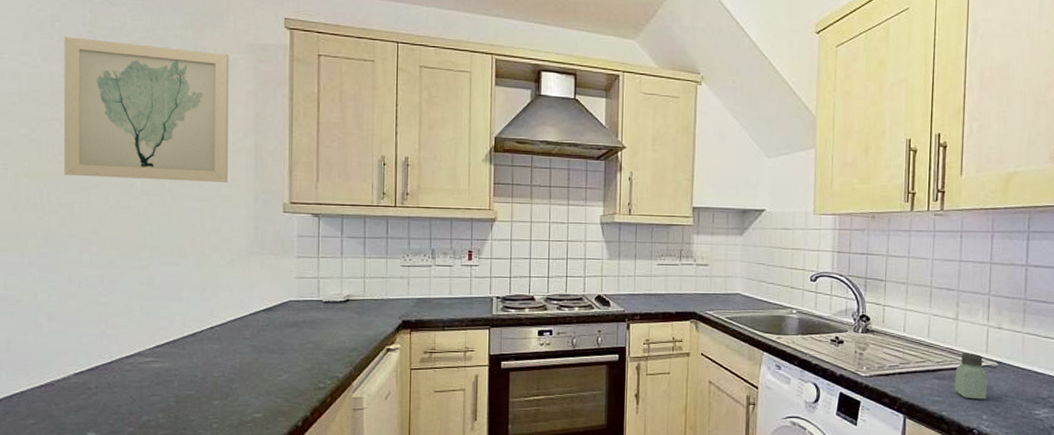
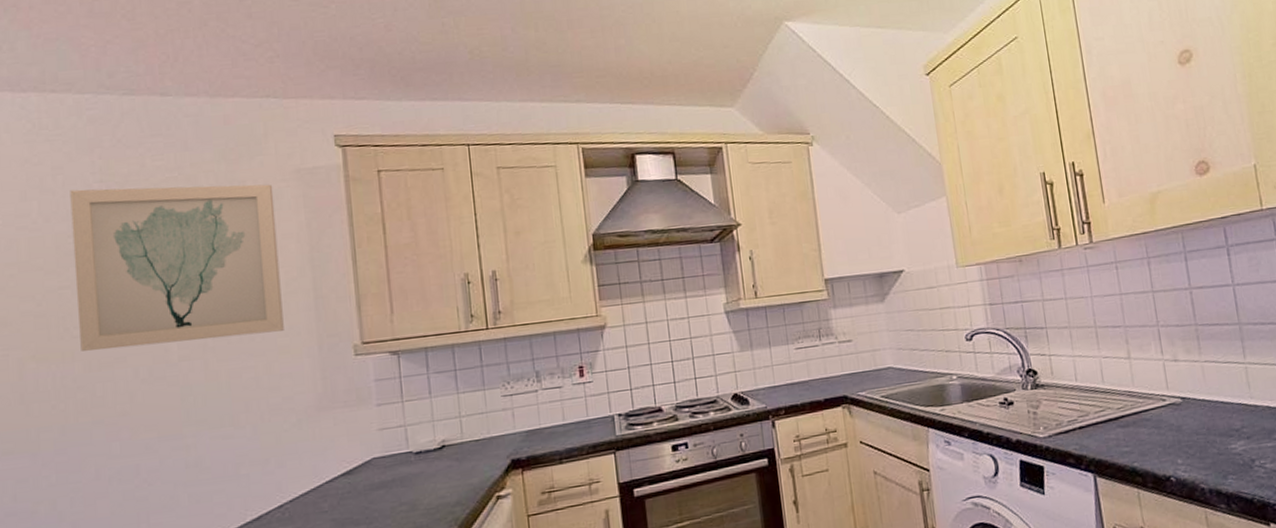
saltshaker: present [954,353,988,400] -> none [1138,392,1178,444]

